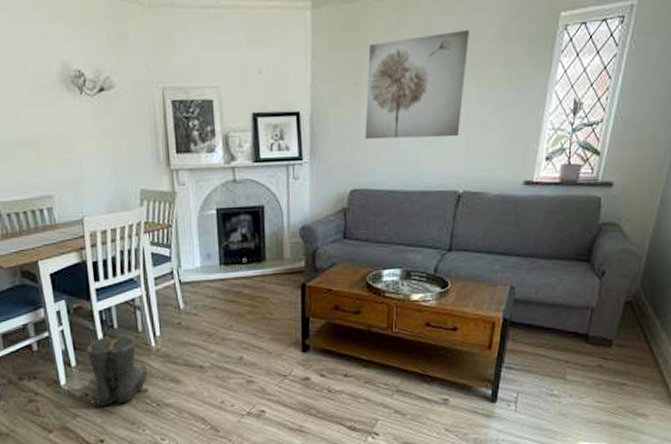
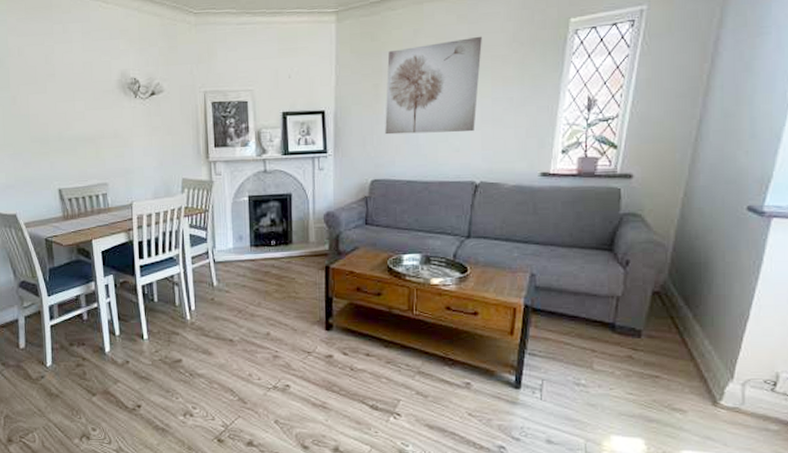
boots: present [87,335,147,406] -> none [130,309,182,373]

